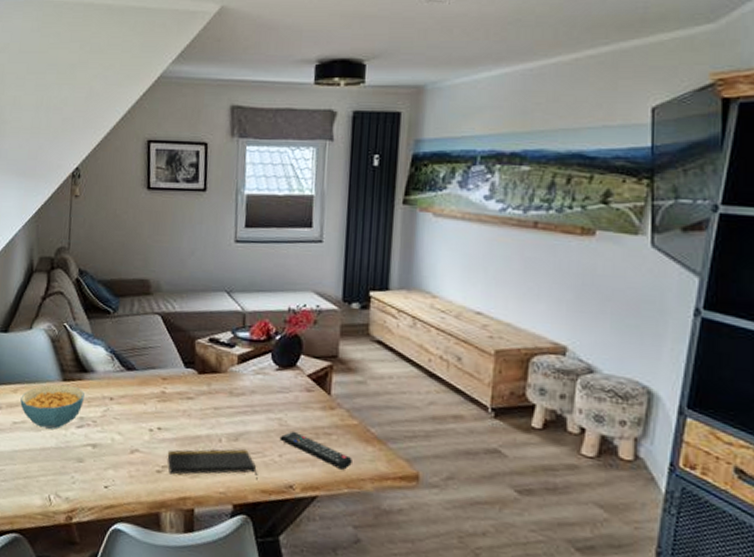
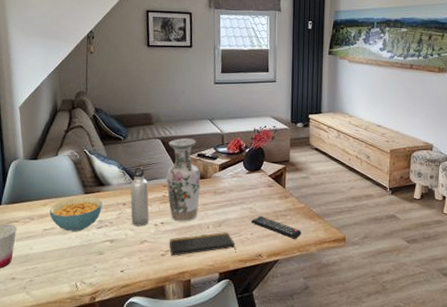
water bottle: none [119,350,143,431] -> present [130,167,149,227]
vase: none [166,315,212,431] -> present [166,138,201,222]

